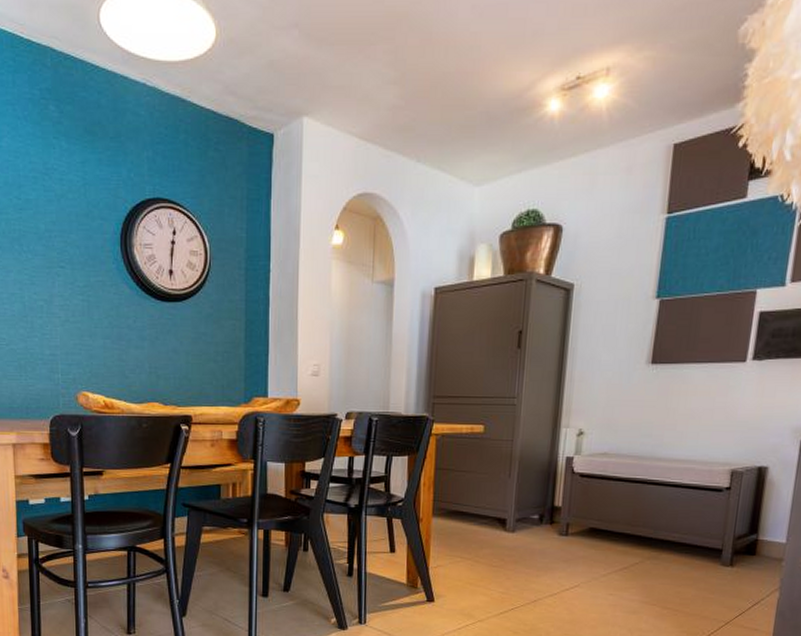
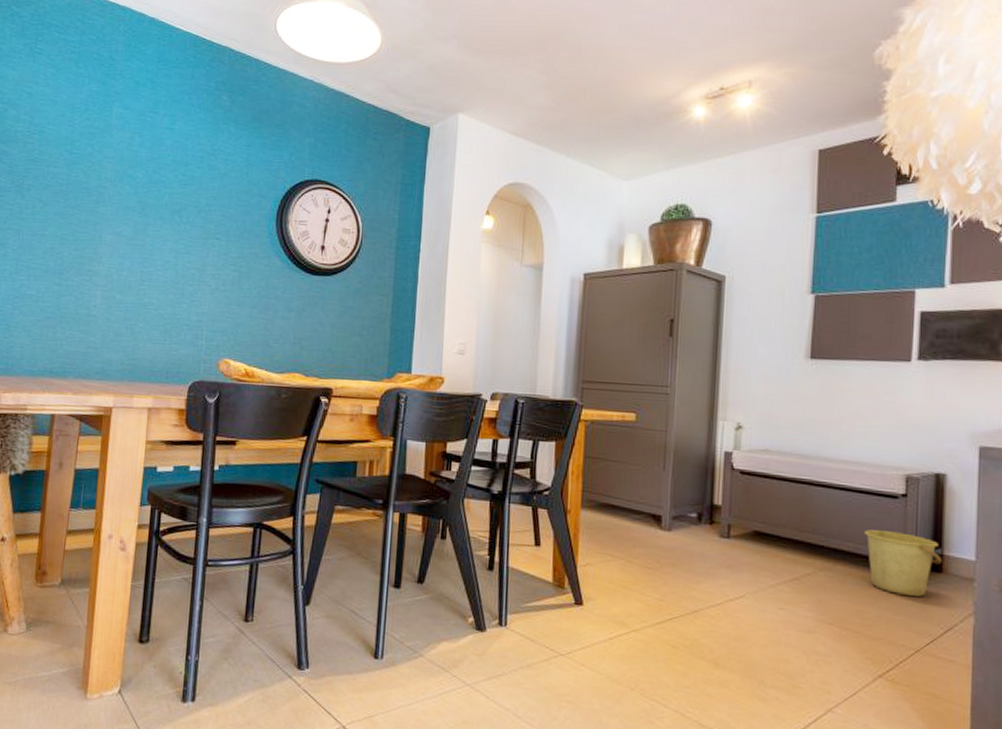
bucket: none [688,521,757,578] -> present [863,529,942,598]

